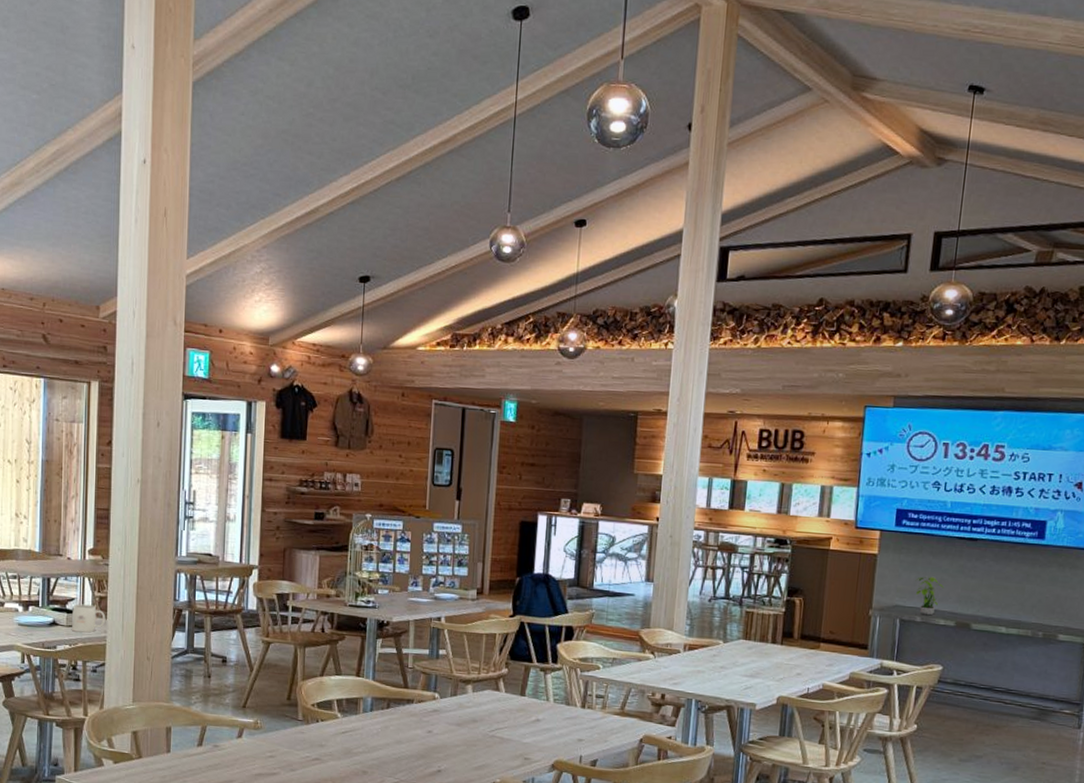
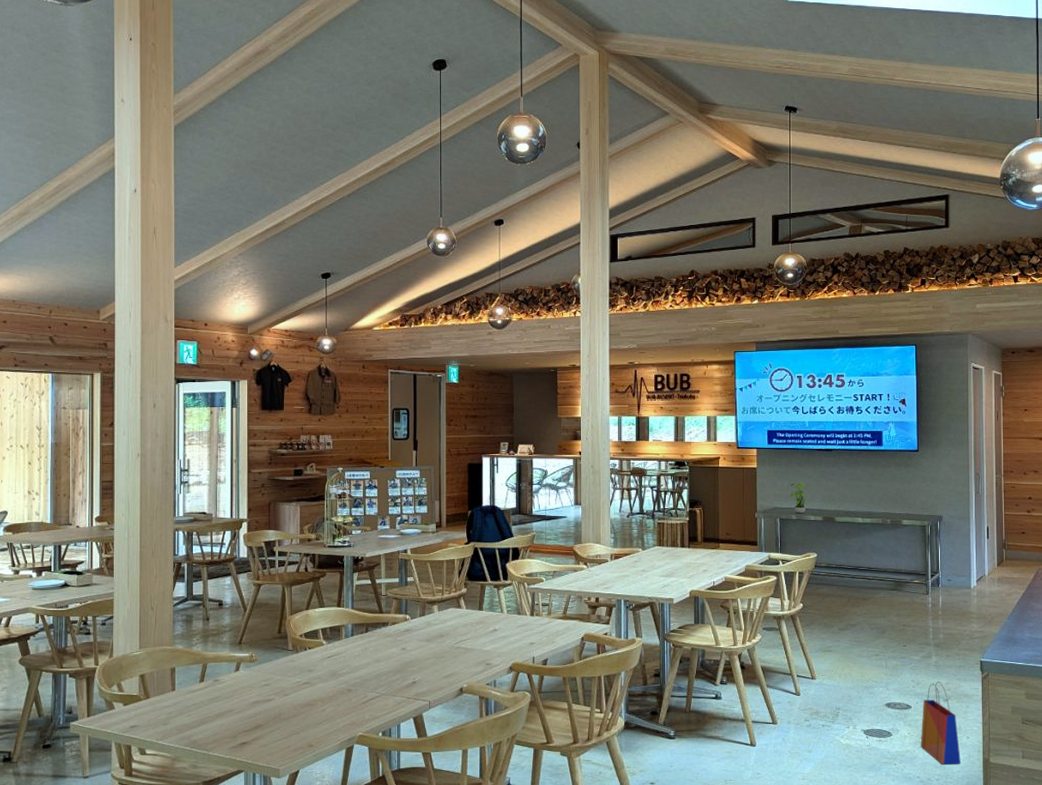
mug: present [71,604,106,633] -> none [81,565,113,591]

